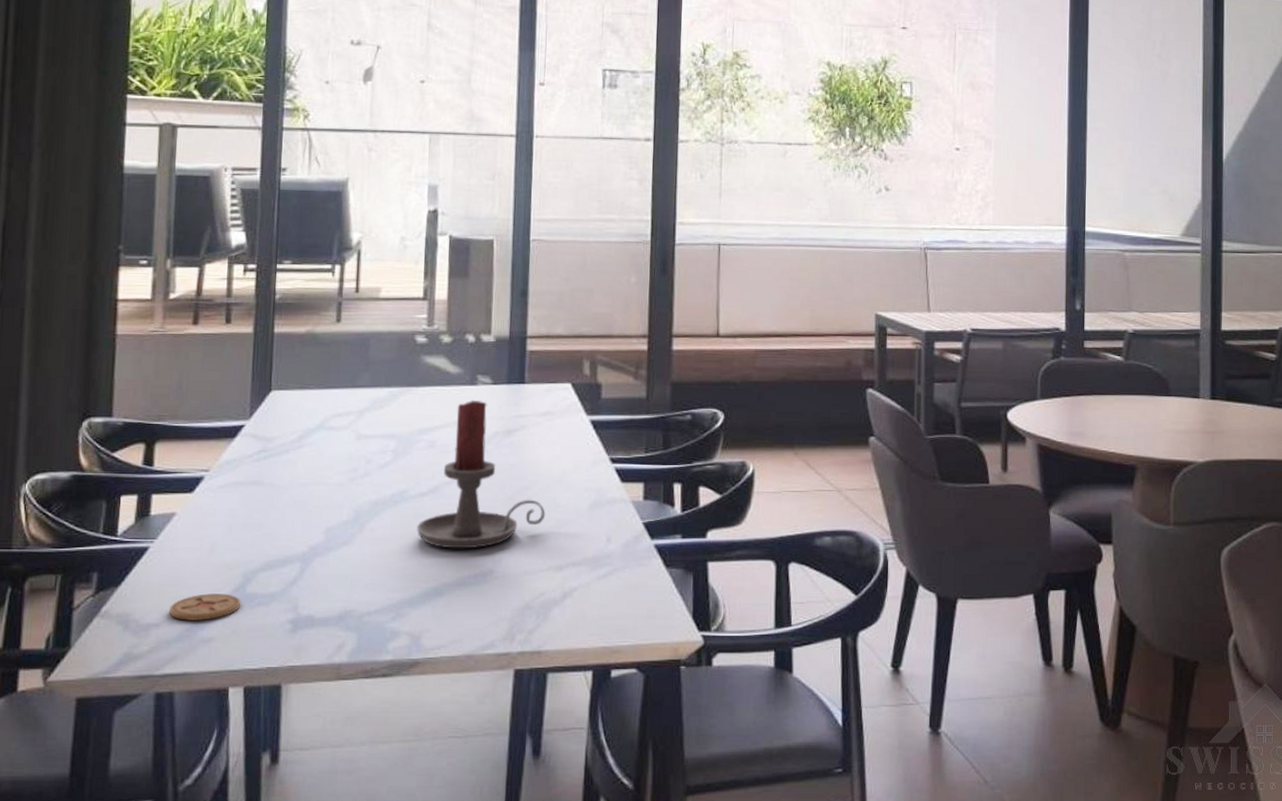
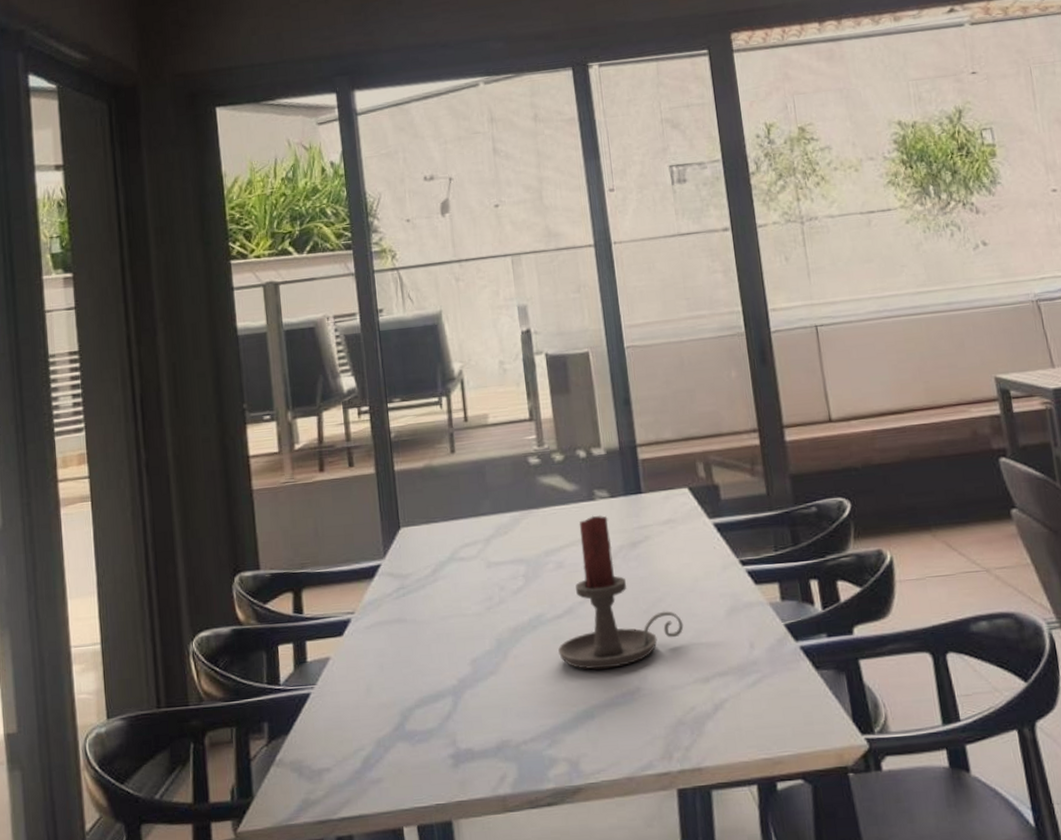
coaster: present [169,593,241,621] -> none [337,733,403,763]

